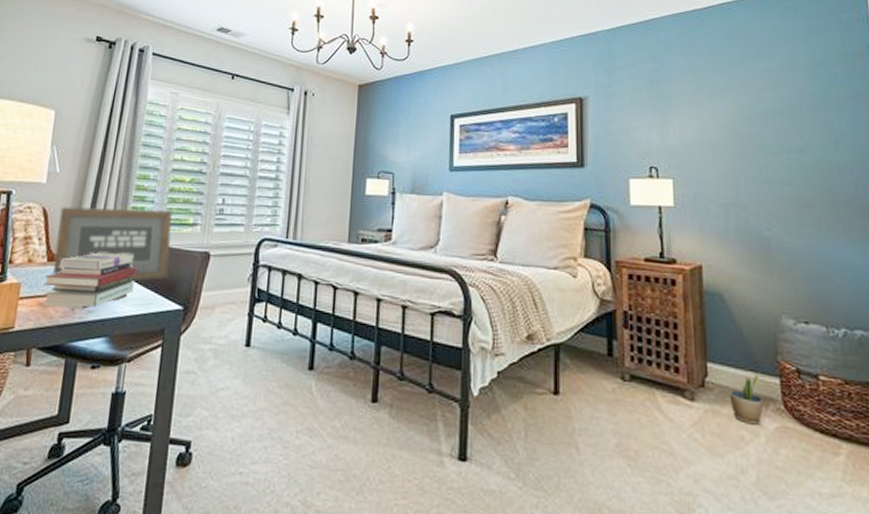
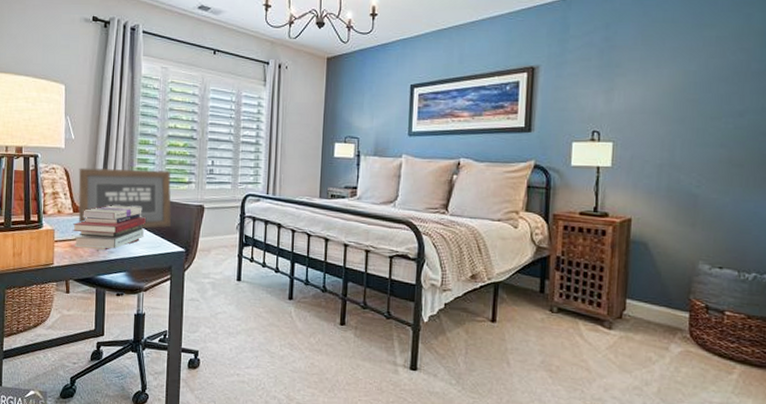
potted plant: present [729,372,764,425] -> none [642,307,673,349]

